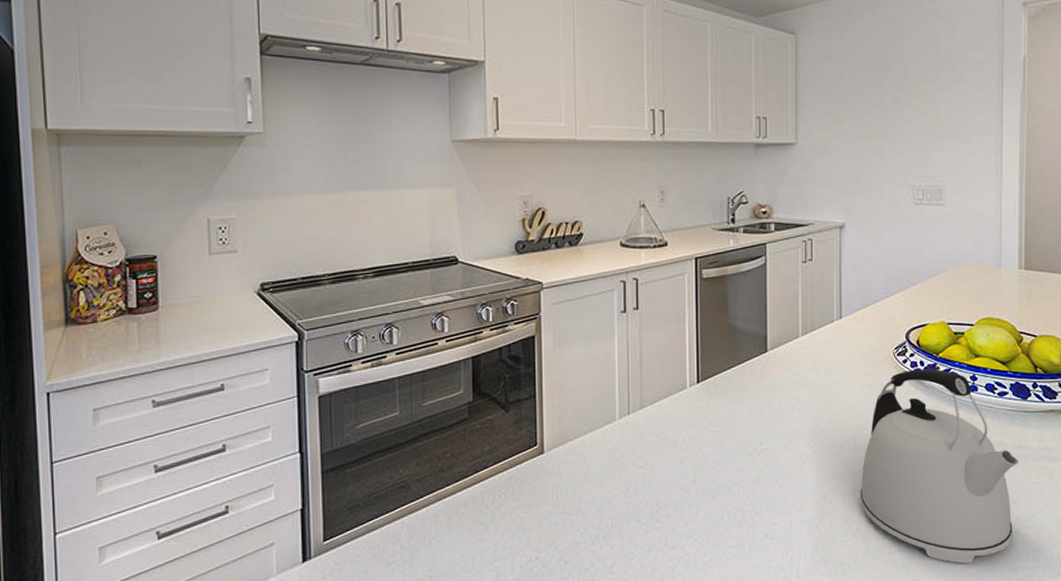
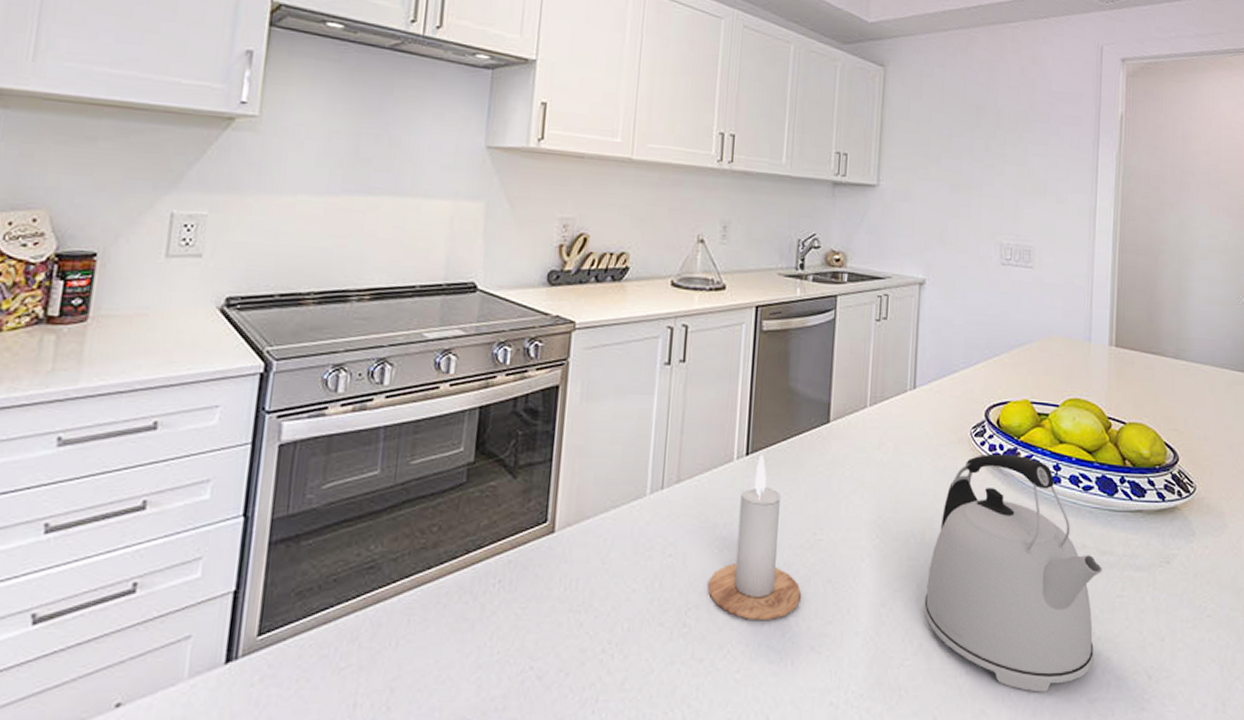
candle: none [673,381,754,515] -> present [708,454,802,620]

